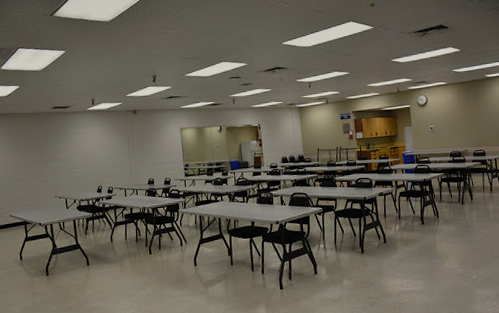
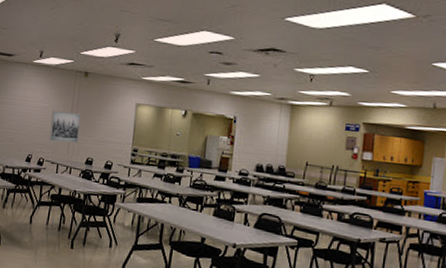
wall art: none [112,145,139,171] -> present [49,111,81,143]

